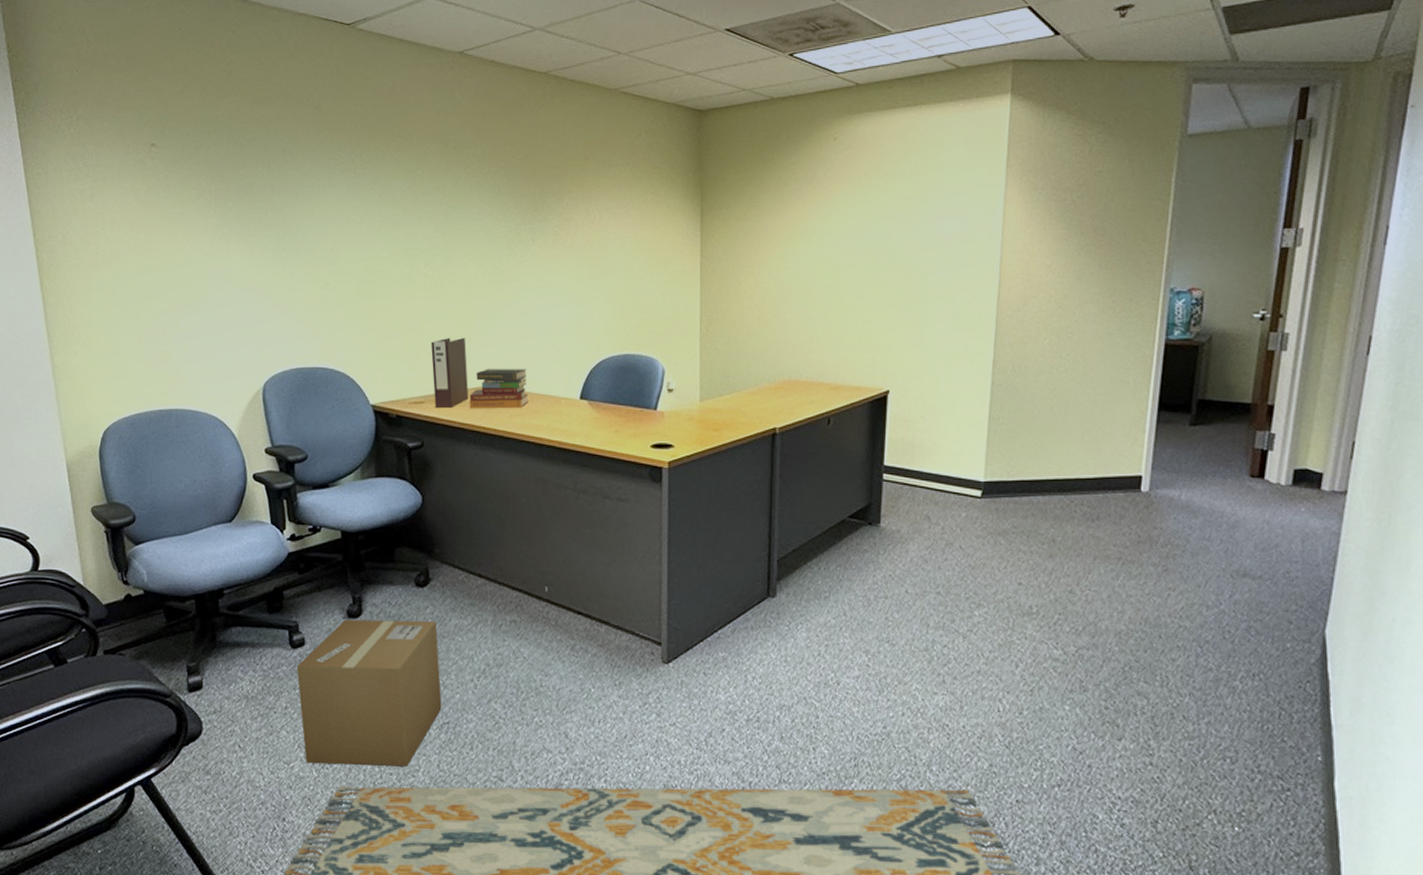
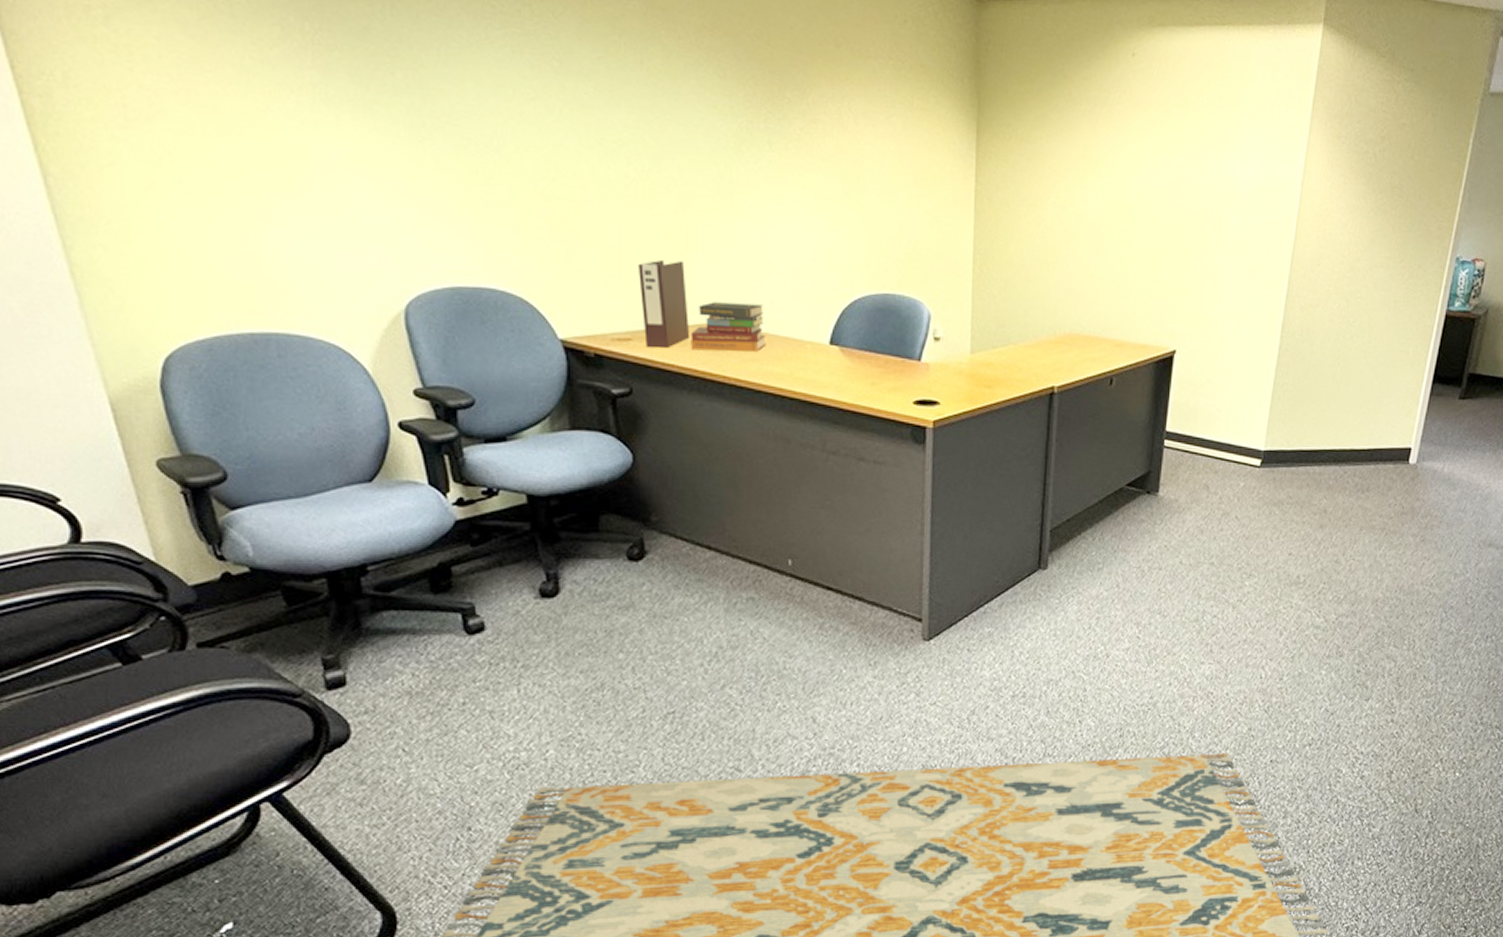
cardboard box: present [296,619,442,767] -> none [475,599,666,765]

